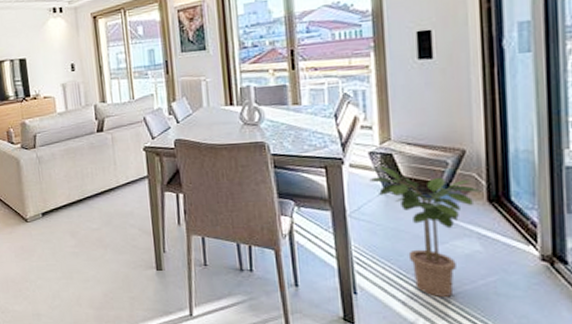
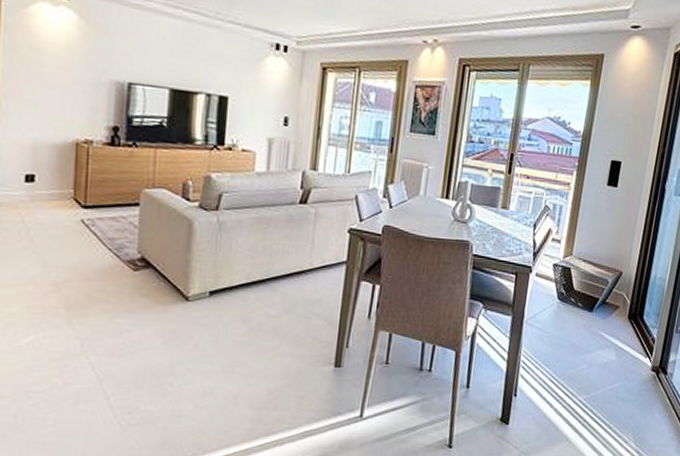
potted plant: present [369,166,480,297] -> none [548,278,625,400]

